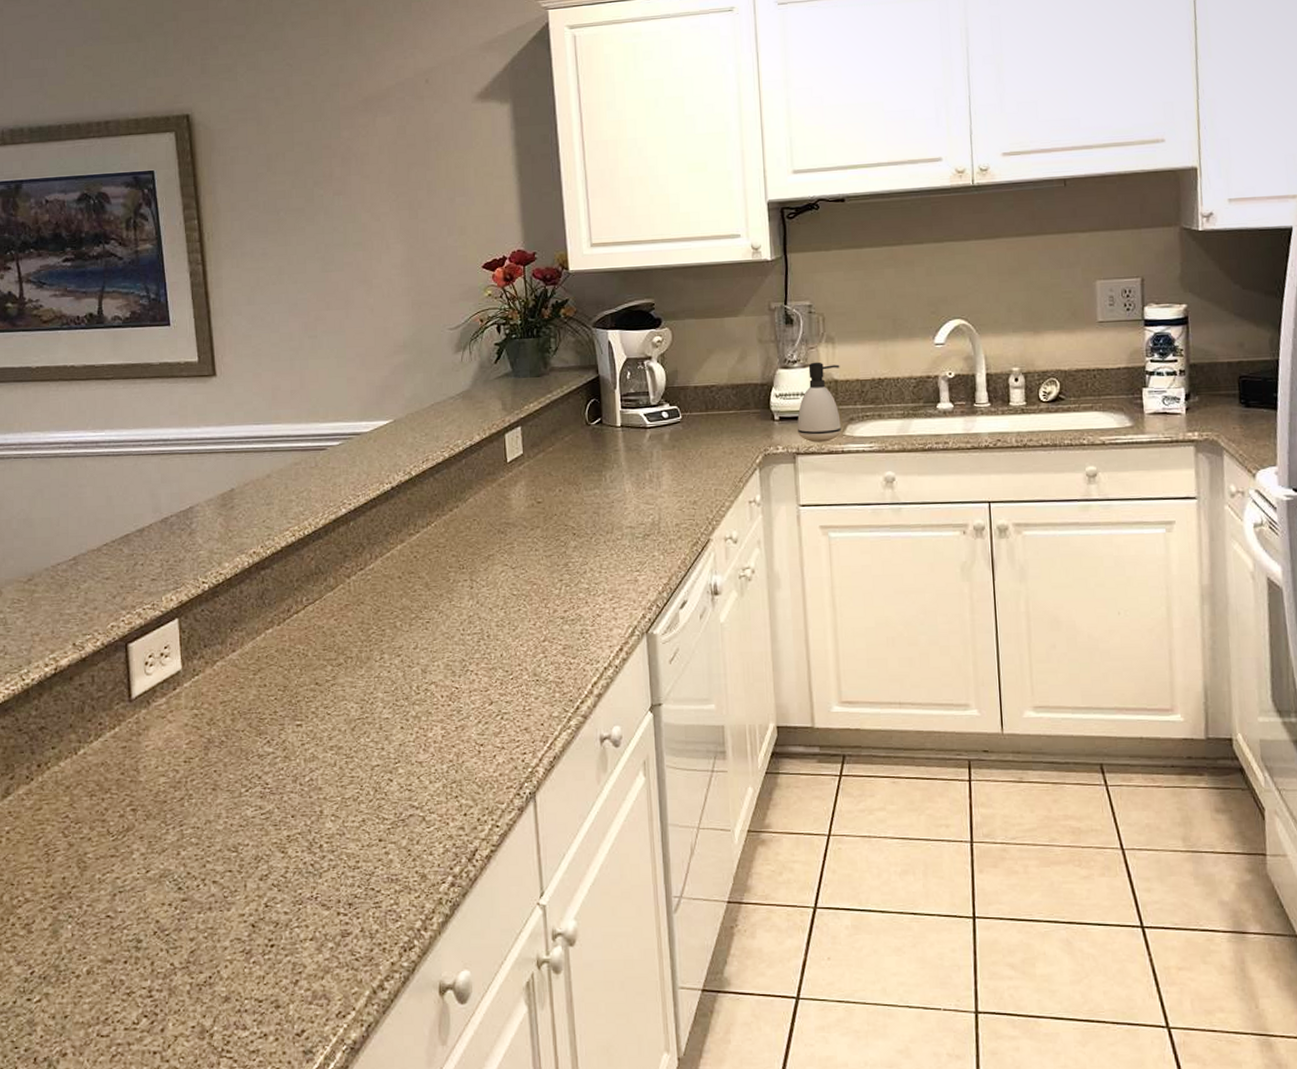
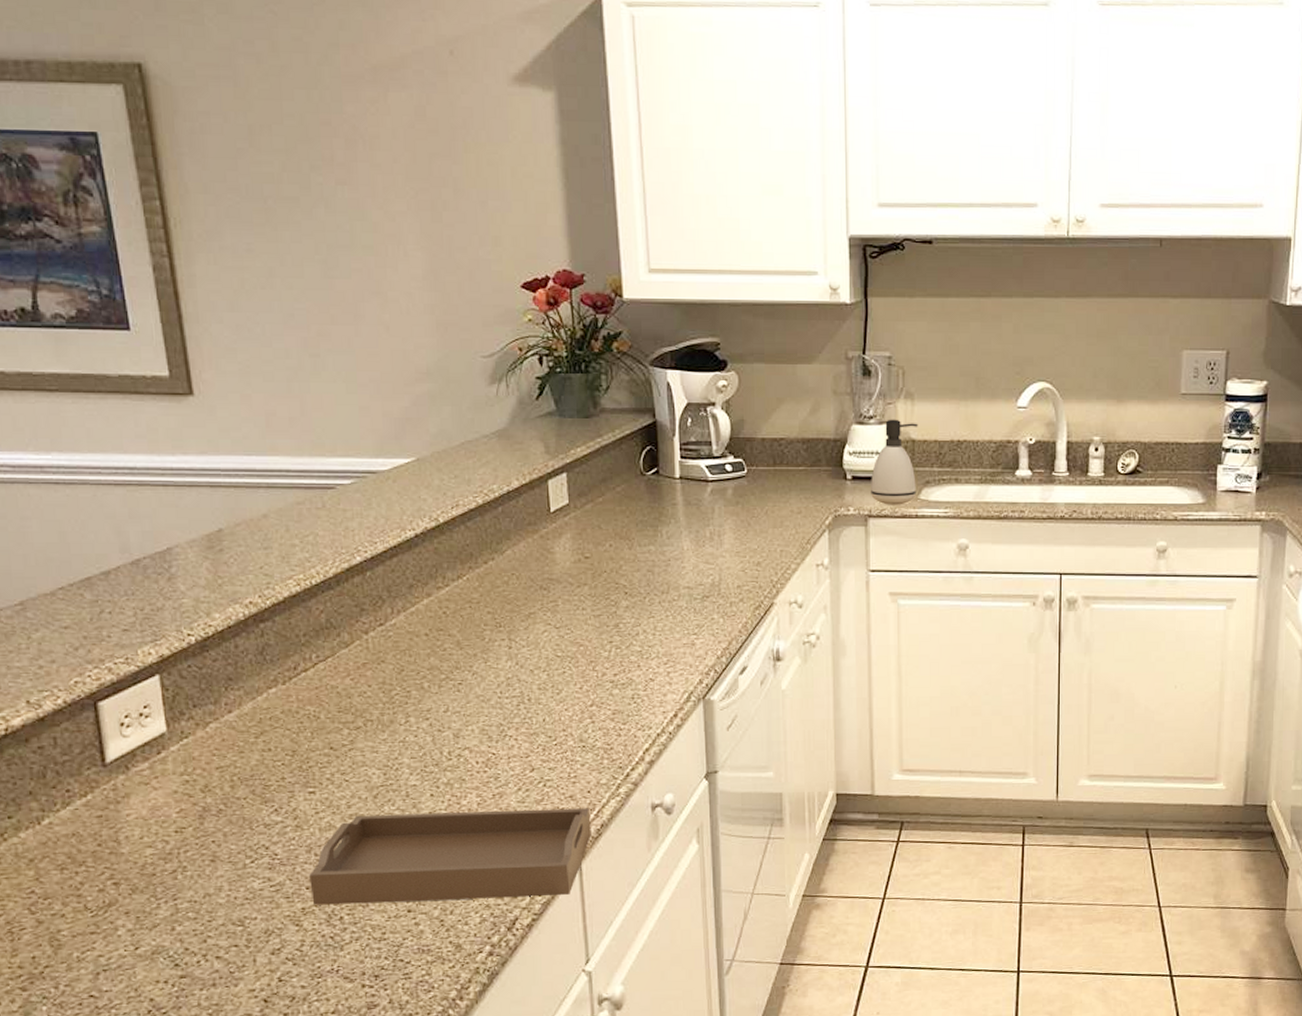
serving tray: none [294,740,545,833] -> present [309,808,591,905]

